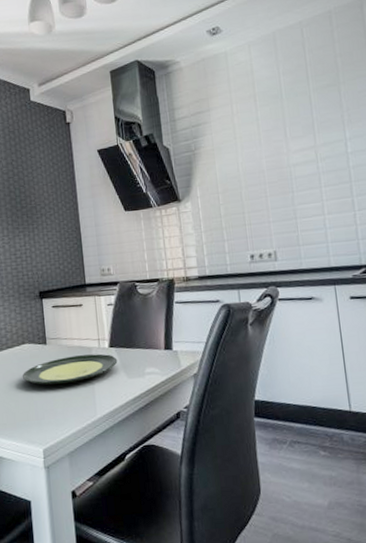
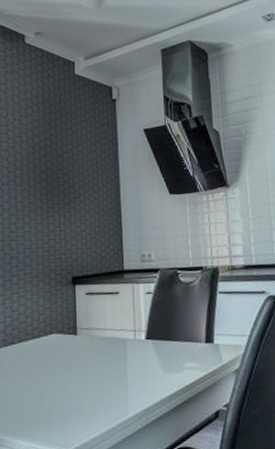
plate: present [22,353,118,385] -> none [47,346,154,380]

